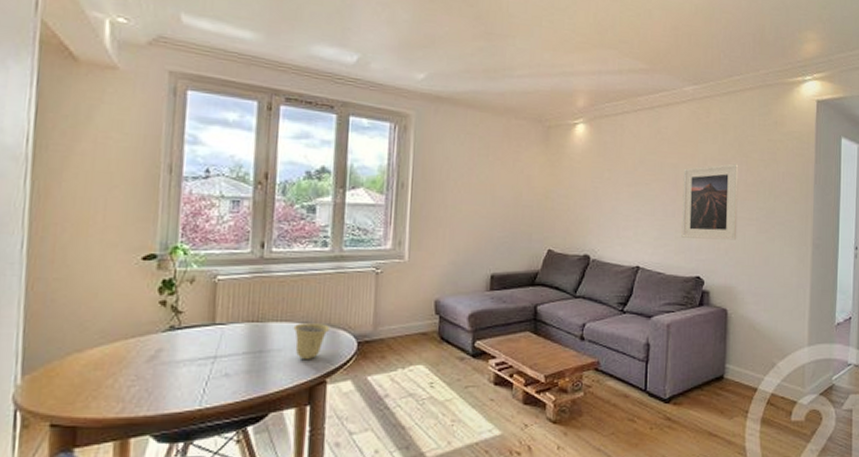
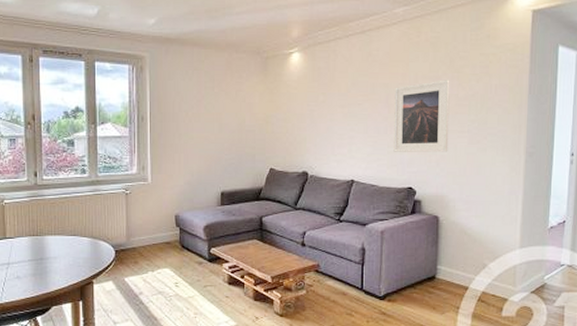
cup: present [293,322,330,359] -> none [64,235,93,264]

